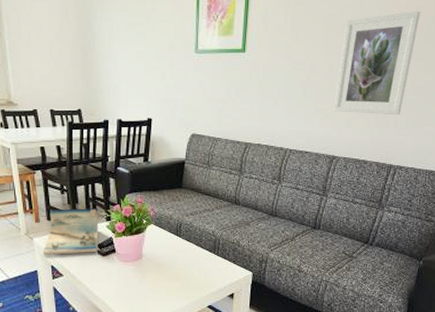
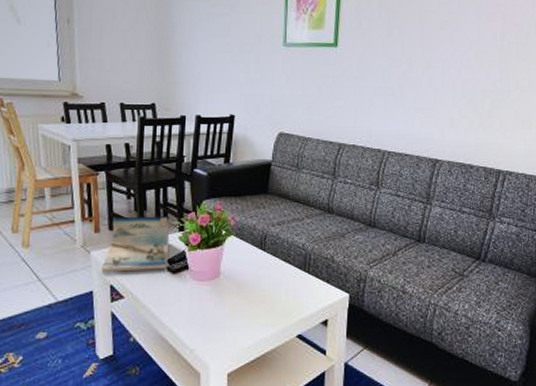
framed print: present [333,10,420,115] -> none [434,9,519,116]

